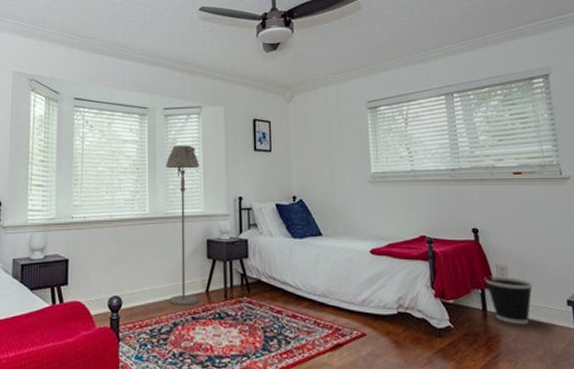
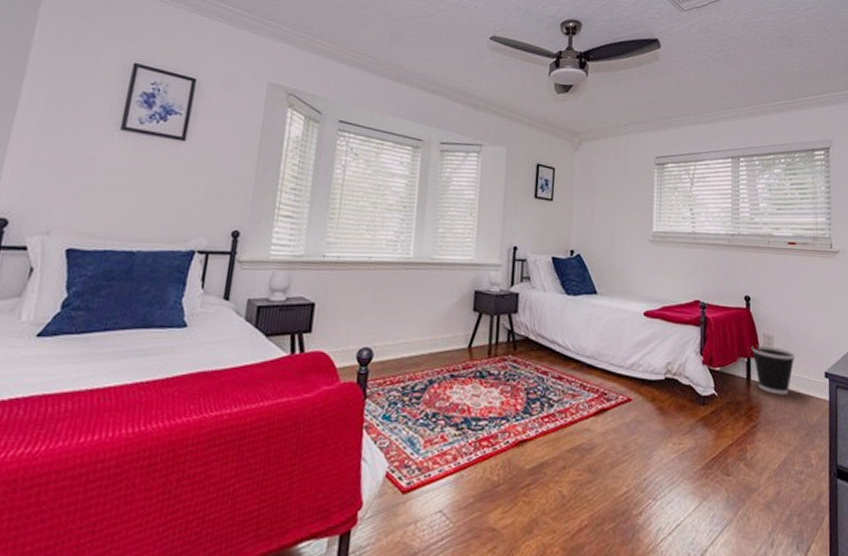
floor lamp: present [166,145,200,305] -> none [427,185,475,362]

